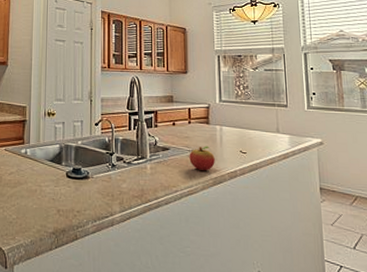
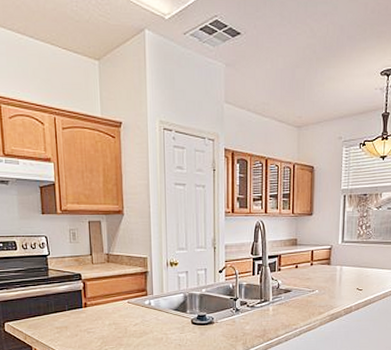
fruit: present [189,146,215,170] -> none [309,285,333,308]

